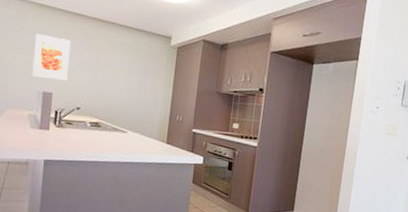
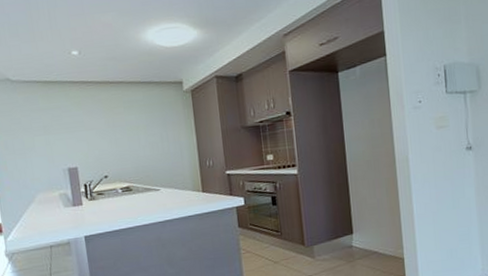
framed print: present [32,34,71,81] -> none [49,109,89,155]

